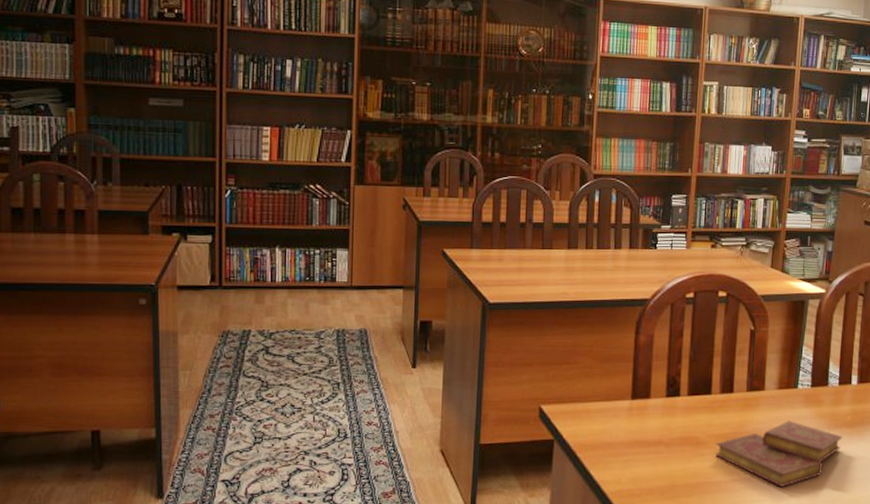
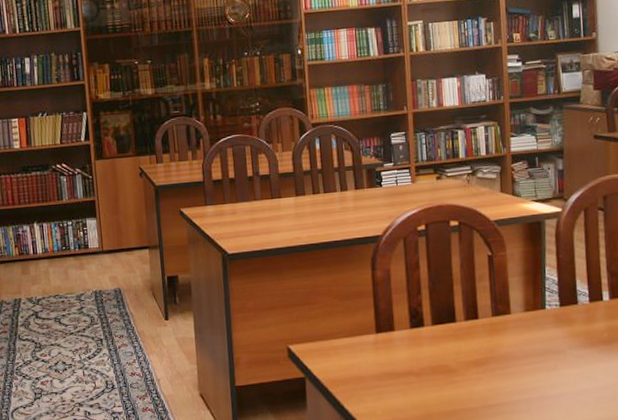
book: present [715,420,843,488] -> none [467,342,601,410]

